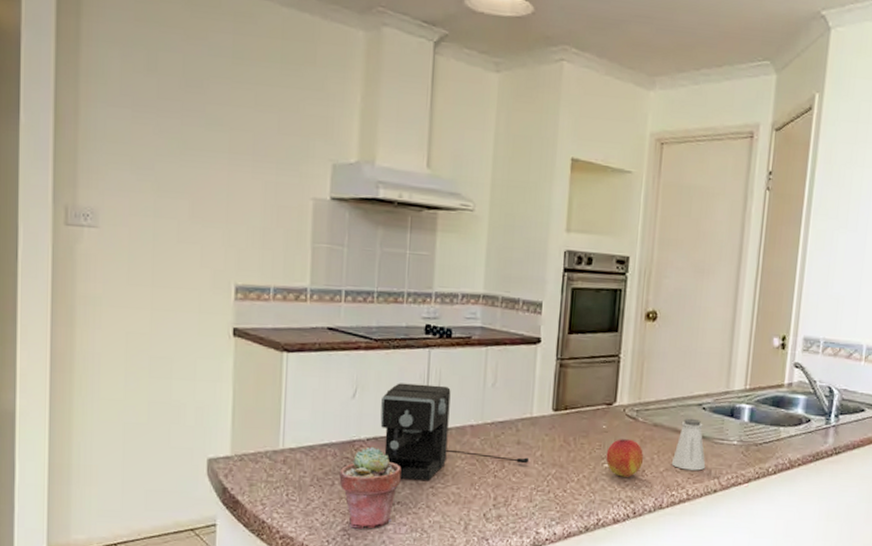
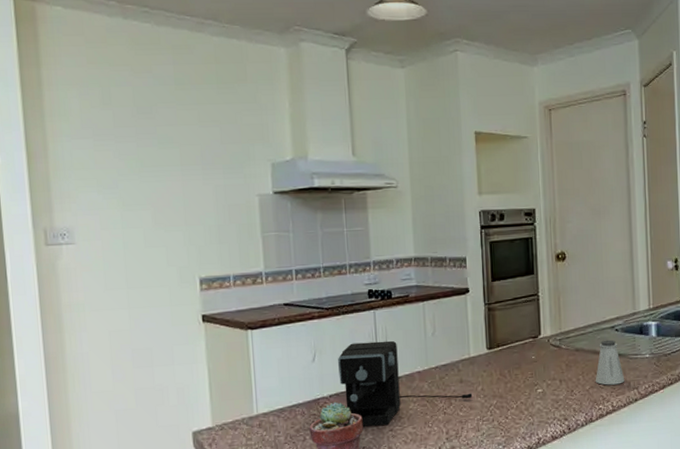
peach: present [606,439,644,477] -> none [538,365,571,399]

